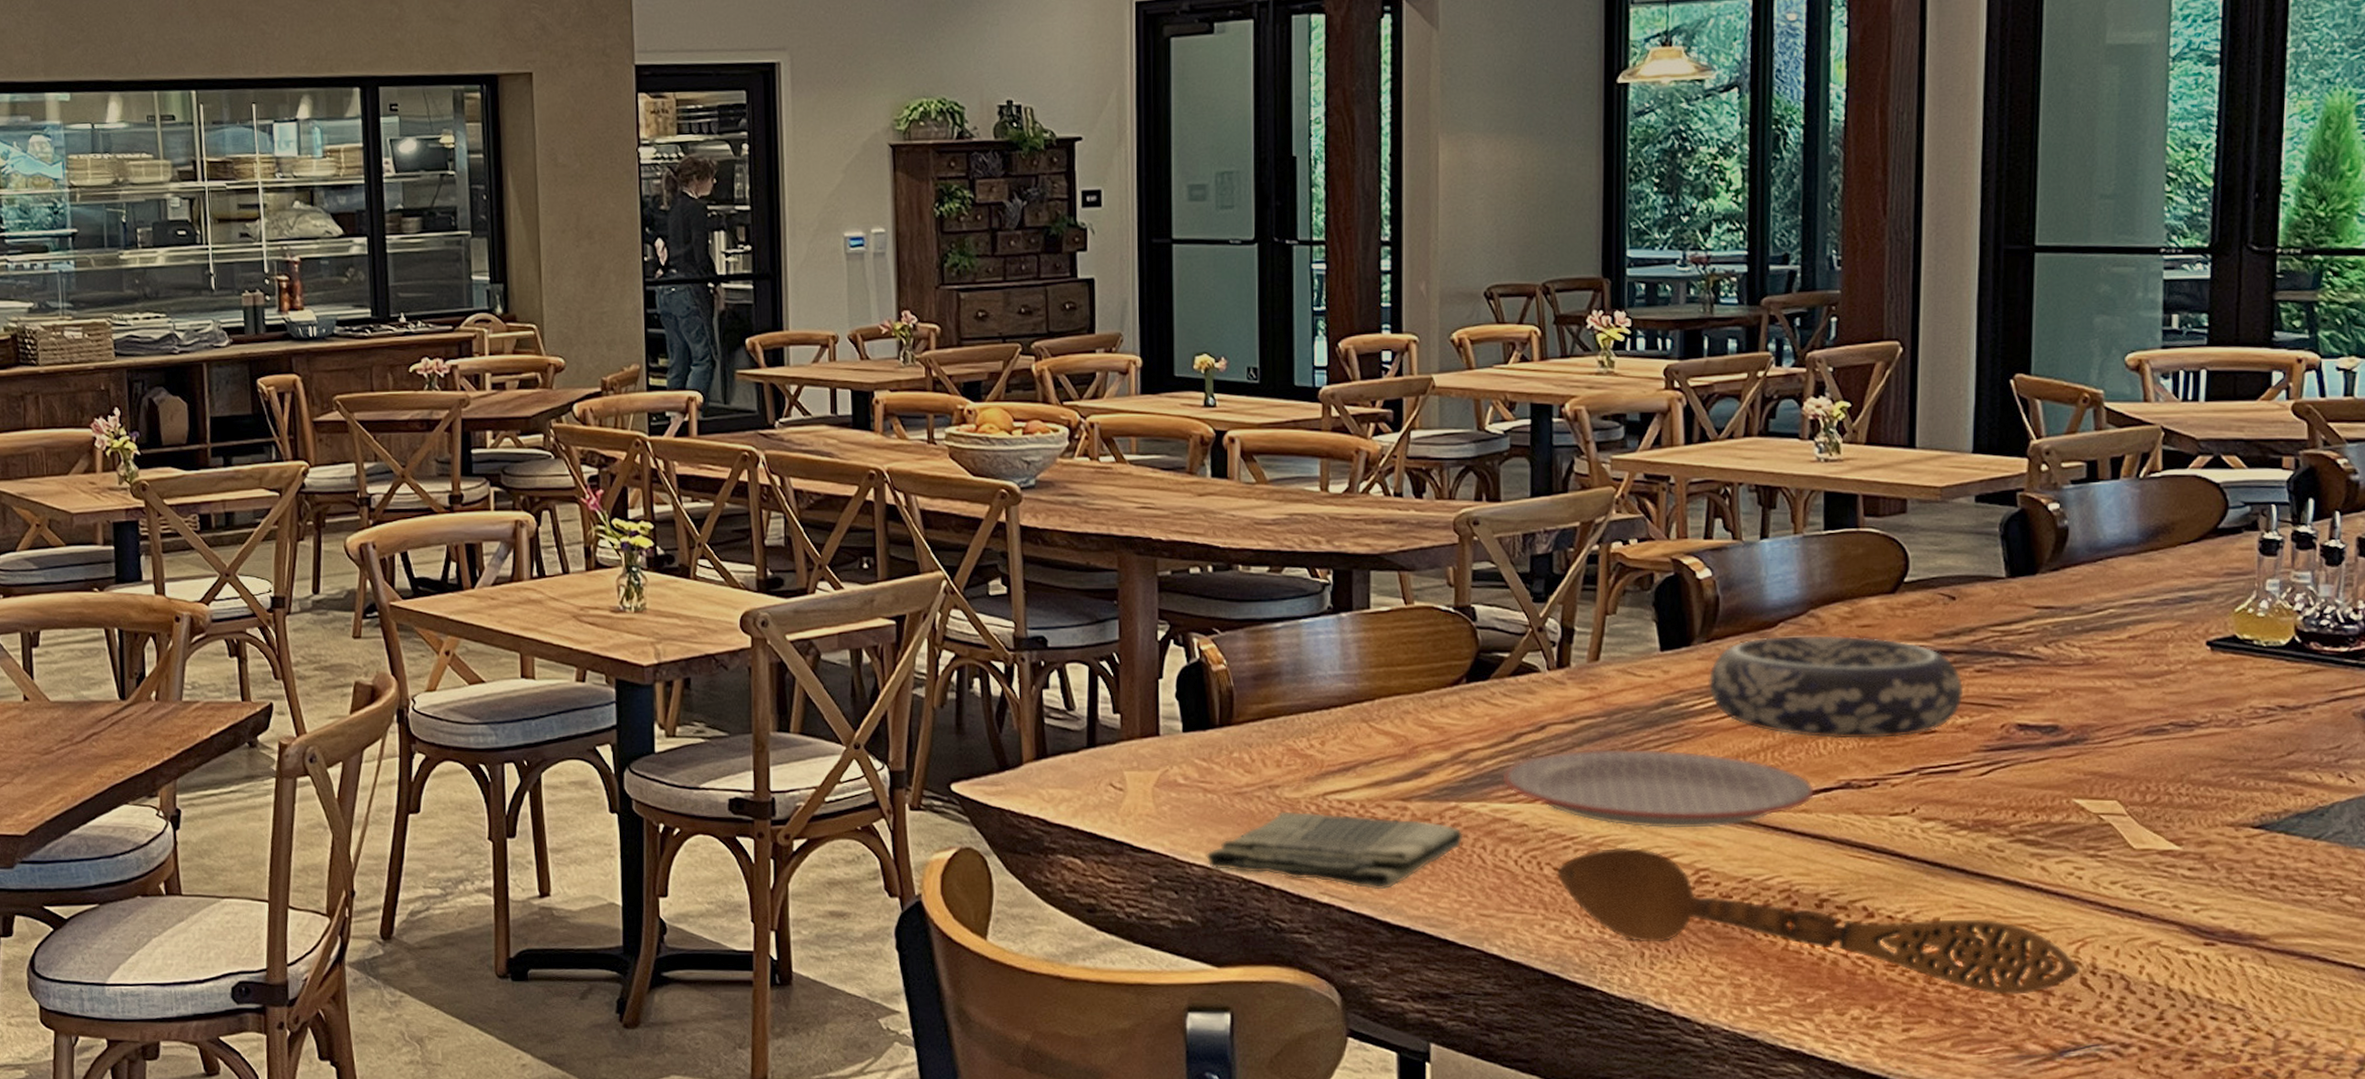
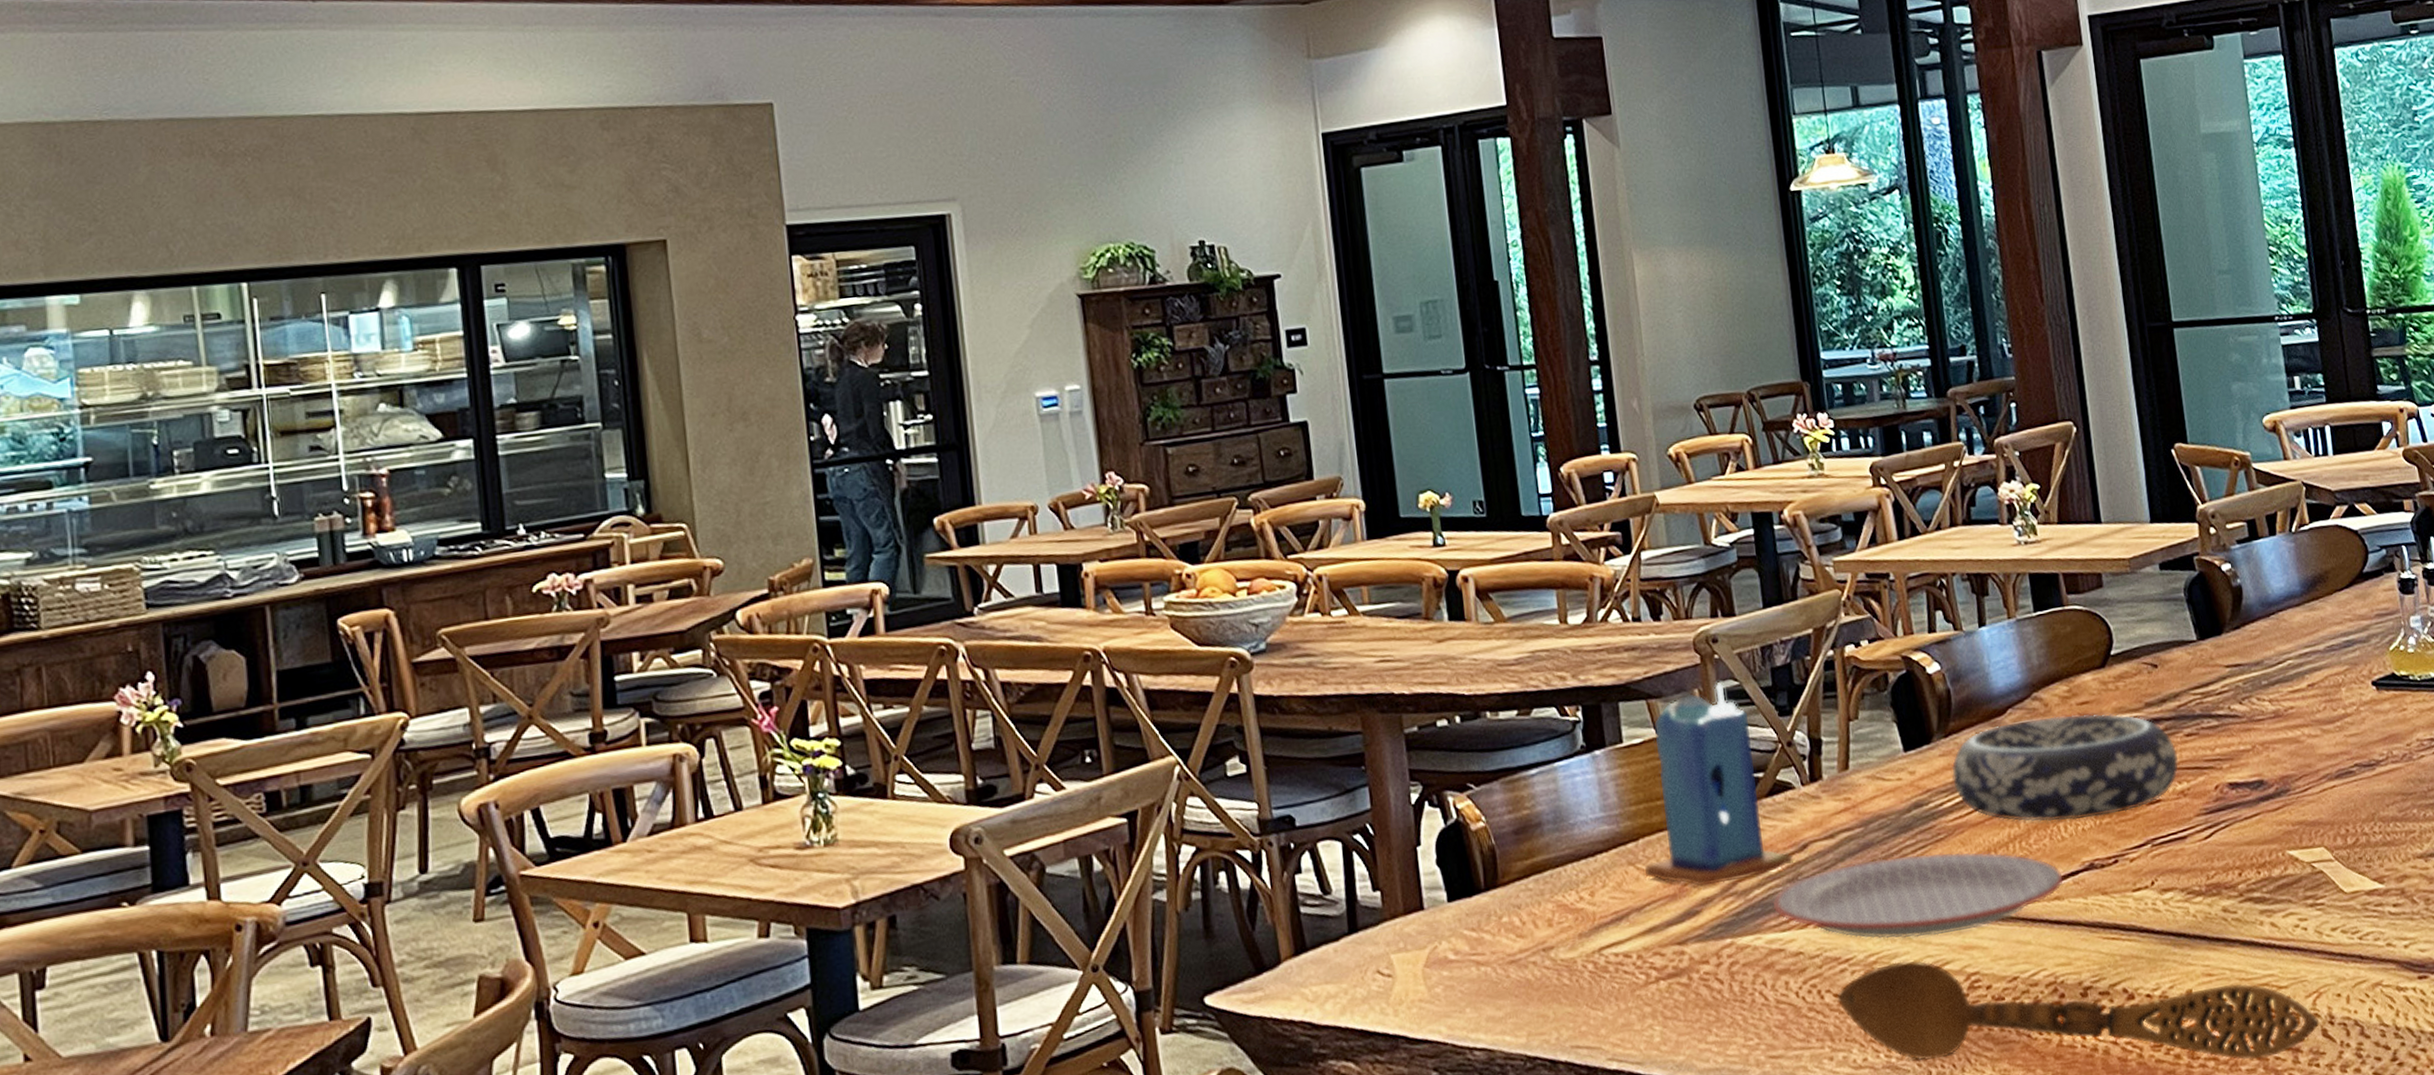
dish towel: present [1206,811,1464,890] -> none [1486,963,1744,1050]
candle: none [1378,563,1529,751] -> present [1645,682,1793,887]

